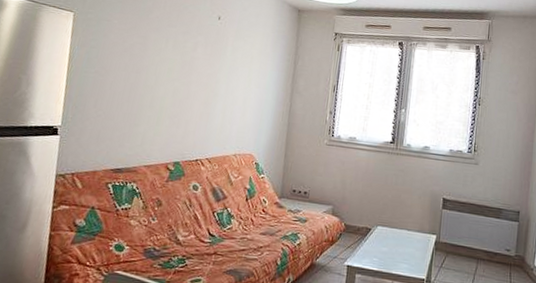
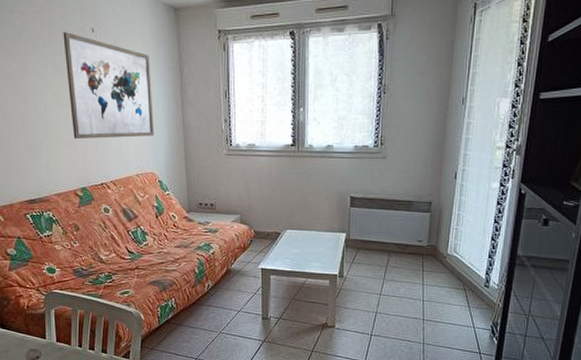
wall art: none [178,16,268,120] -> present [63,32,154,140]

